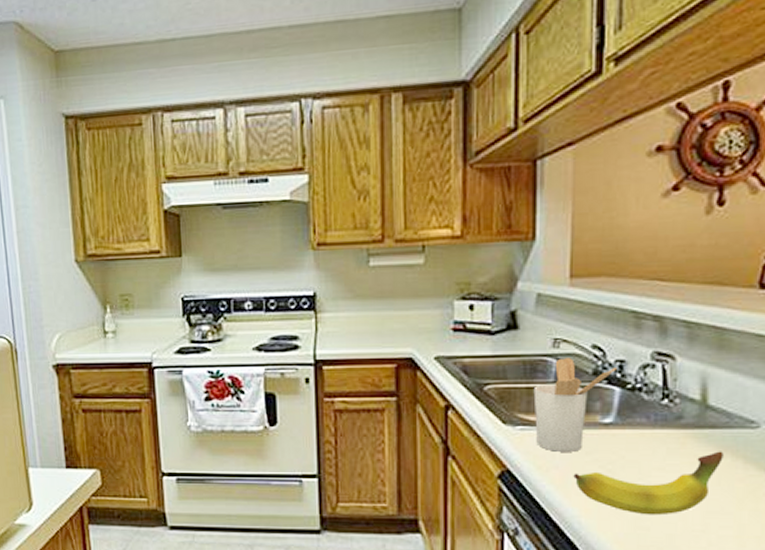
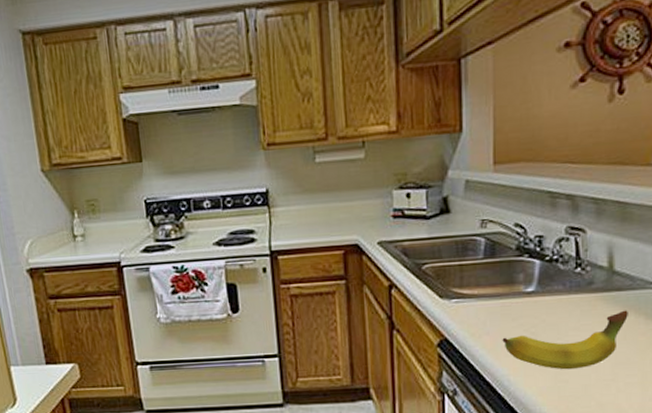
utensil holder: present [533,358,617,452] -> none [465,236,536,320]

